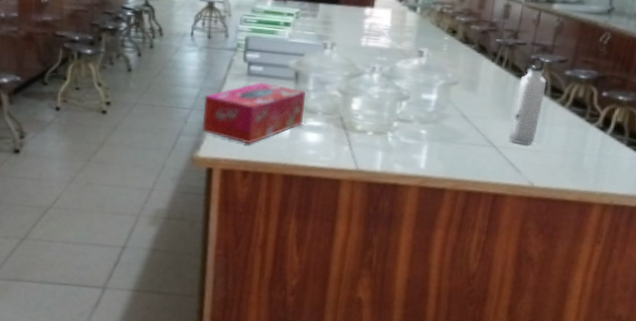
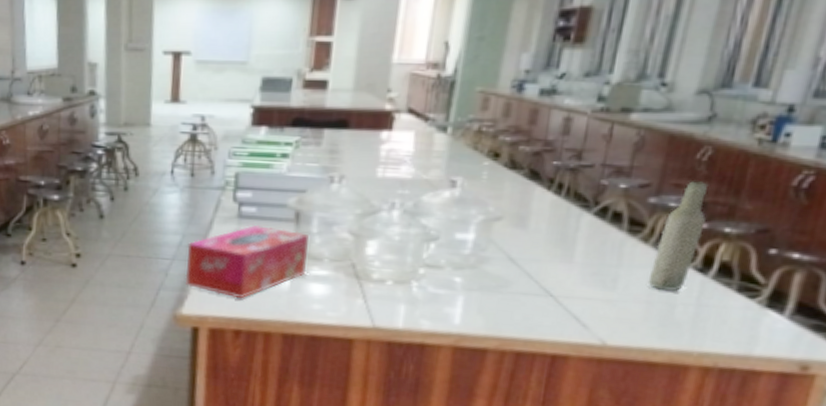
water bottle: present [508,56,547,145] -> none [570,181,623,294]
bottle: none [564,59,608,144] -> present [647,181,709,291]

